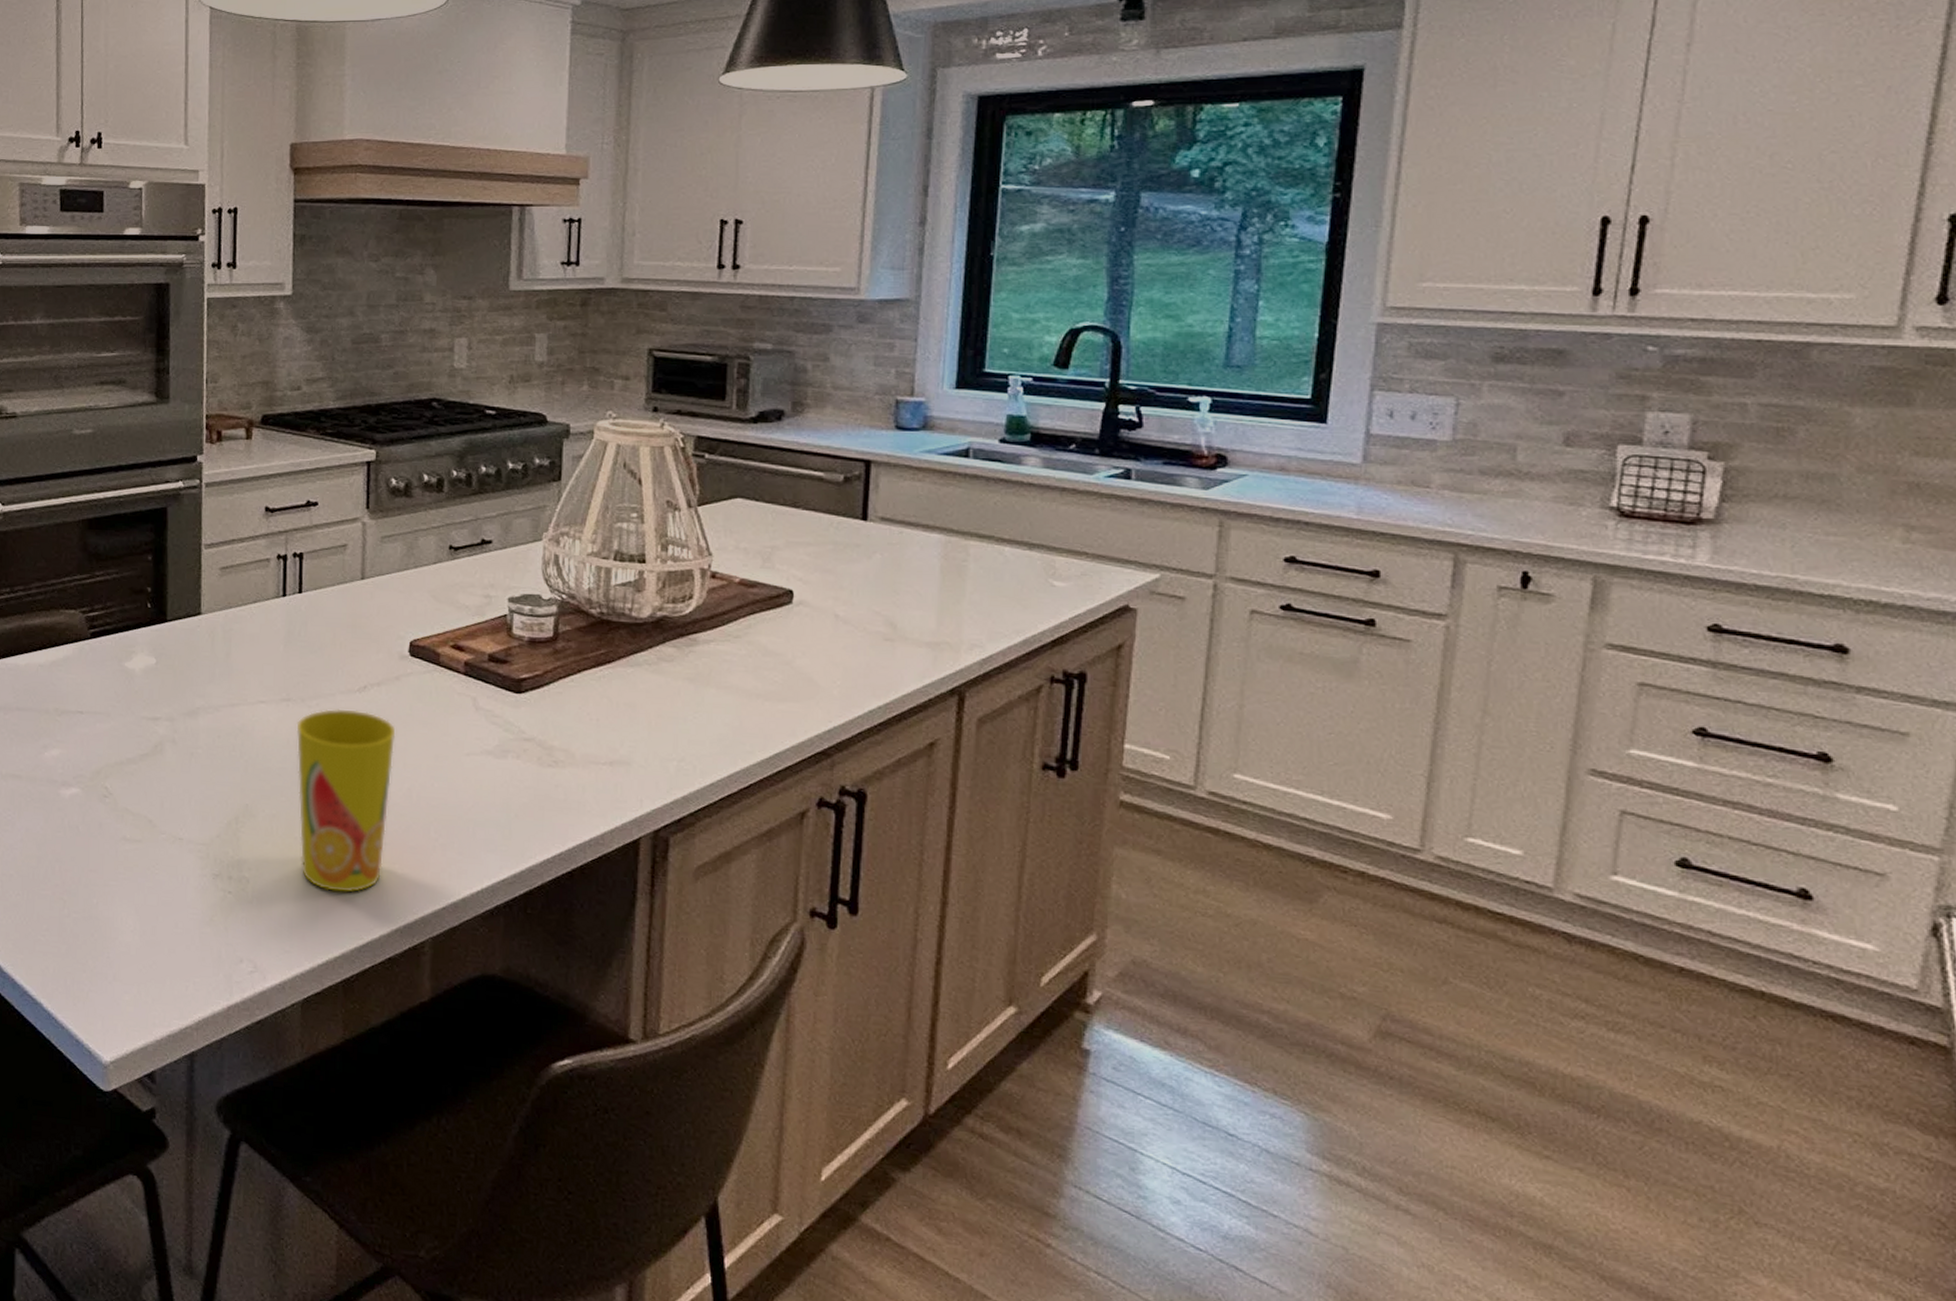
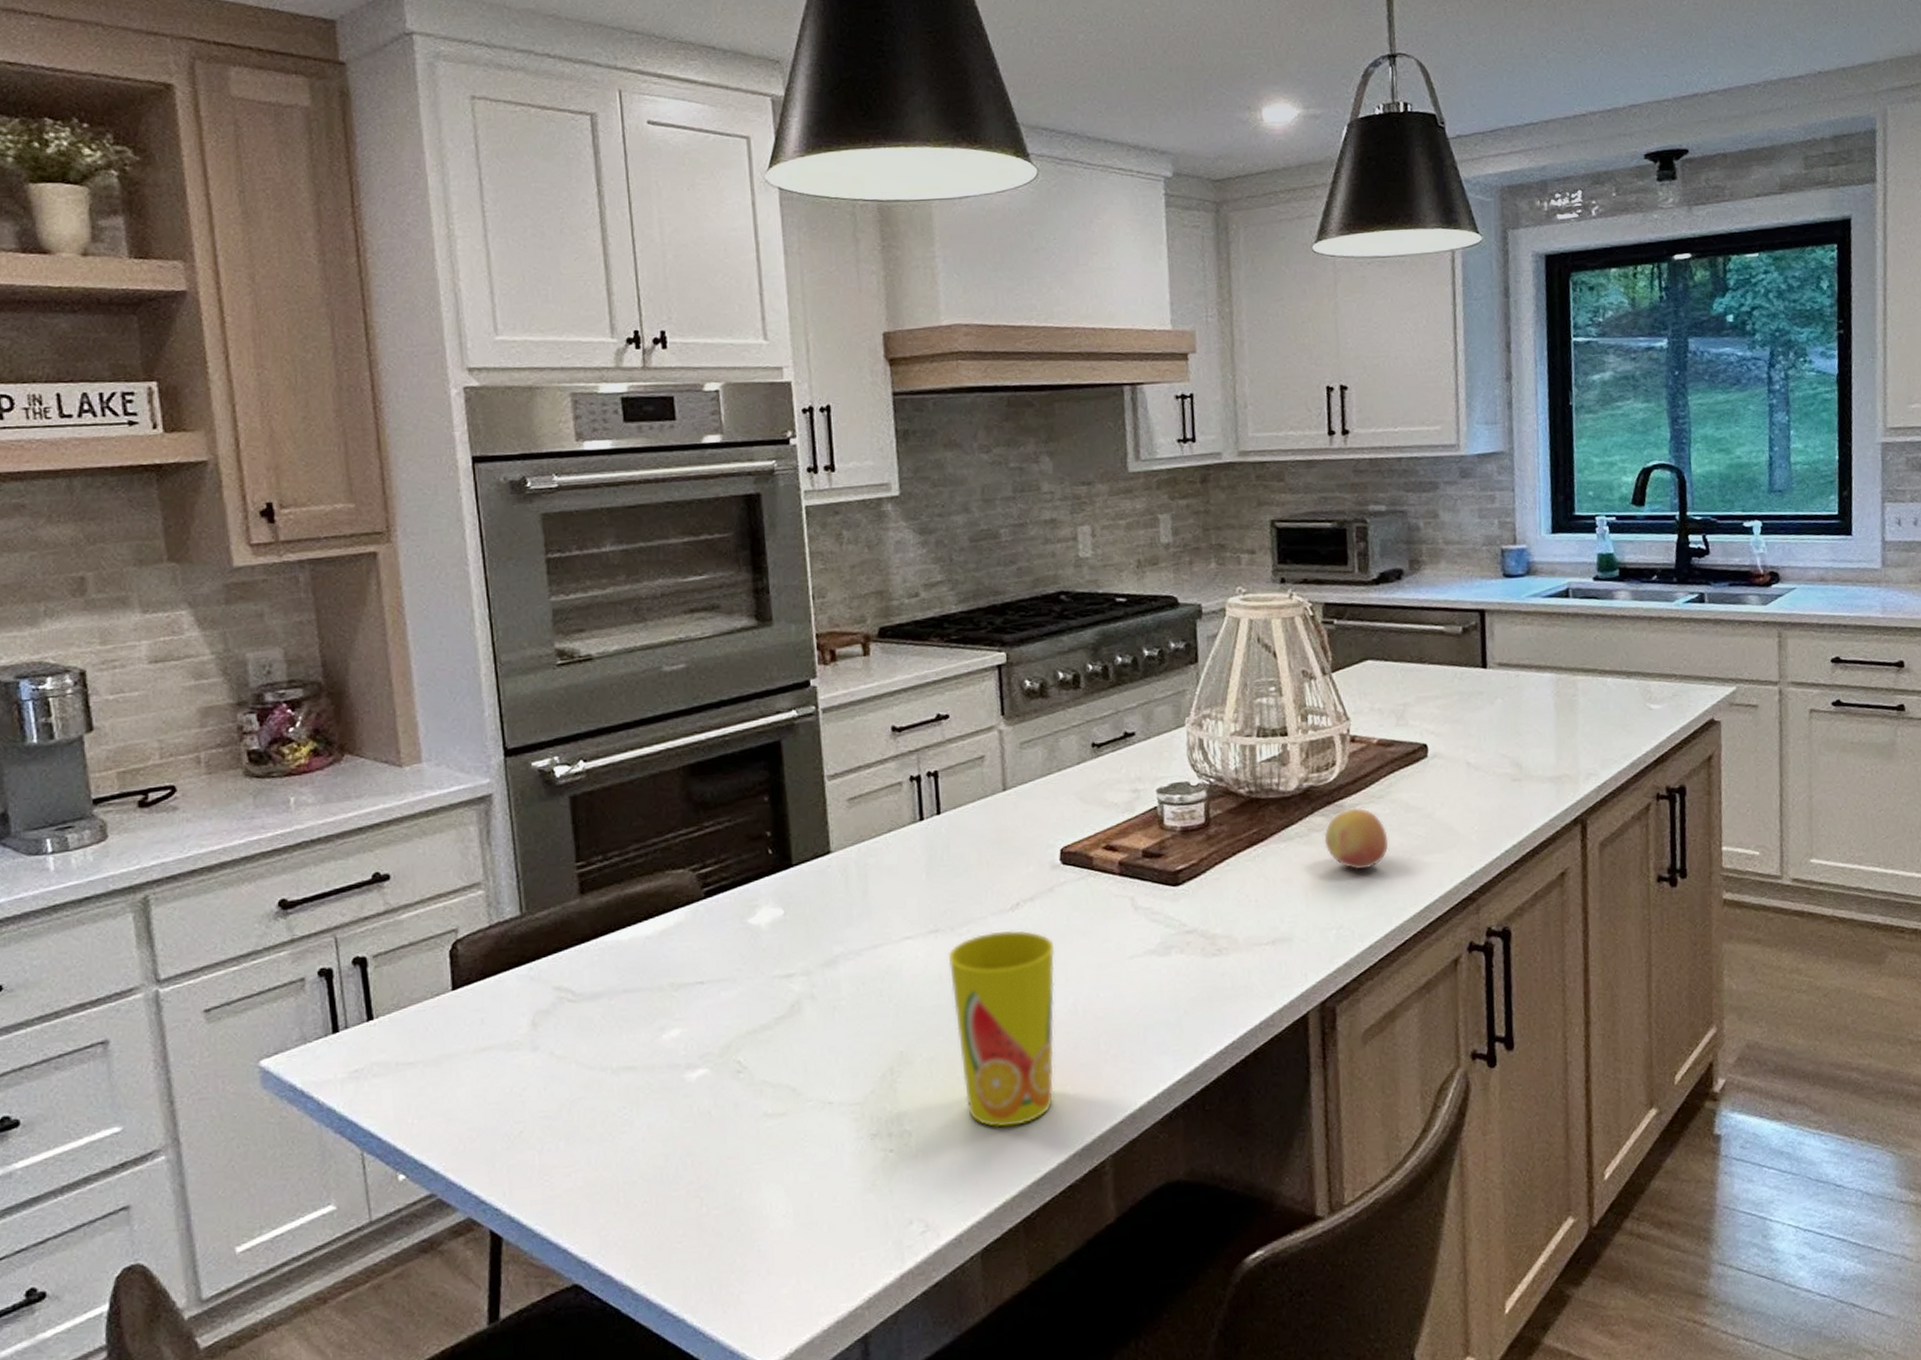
fruit: none [673,643,741,706] -> present [1324,807,1389,871]

